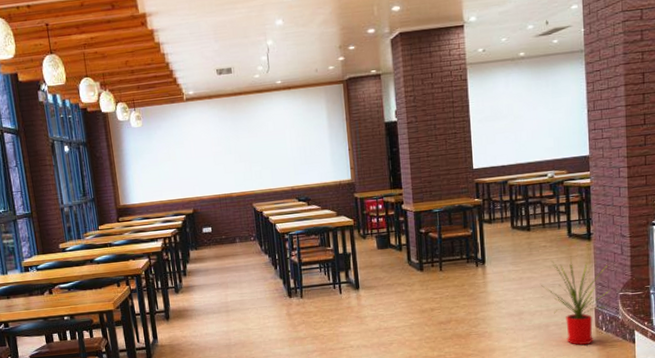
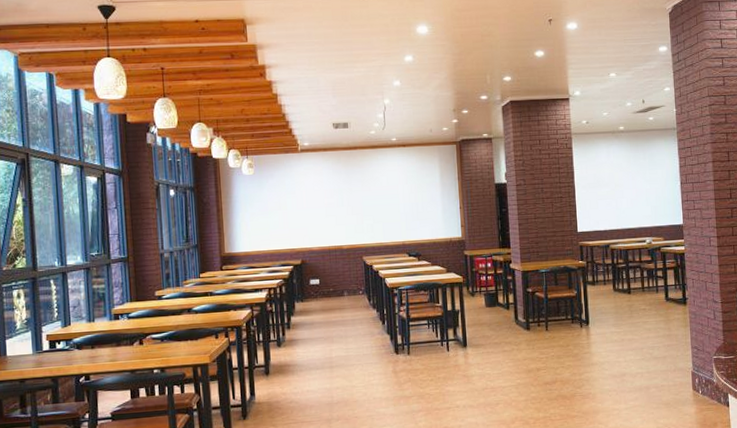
house plant: present [541,257,612,345] -> none [641,321,706,408]

